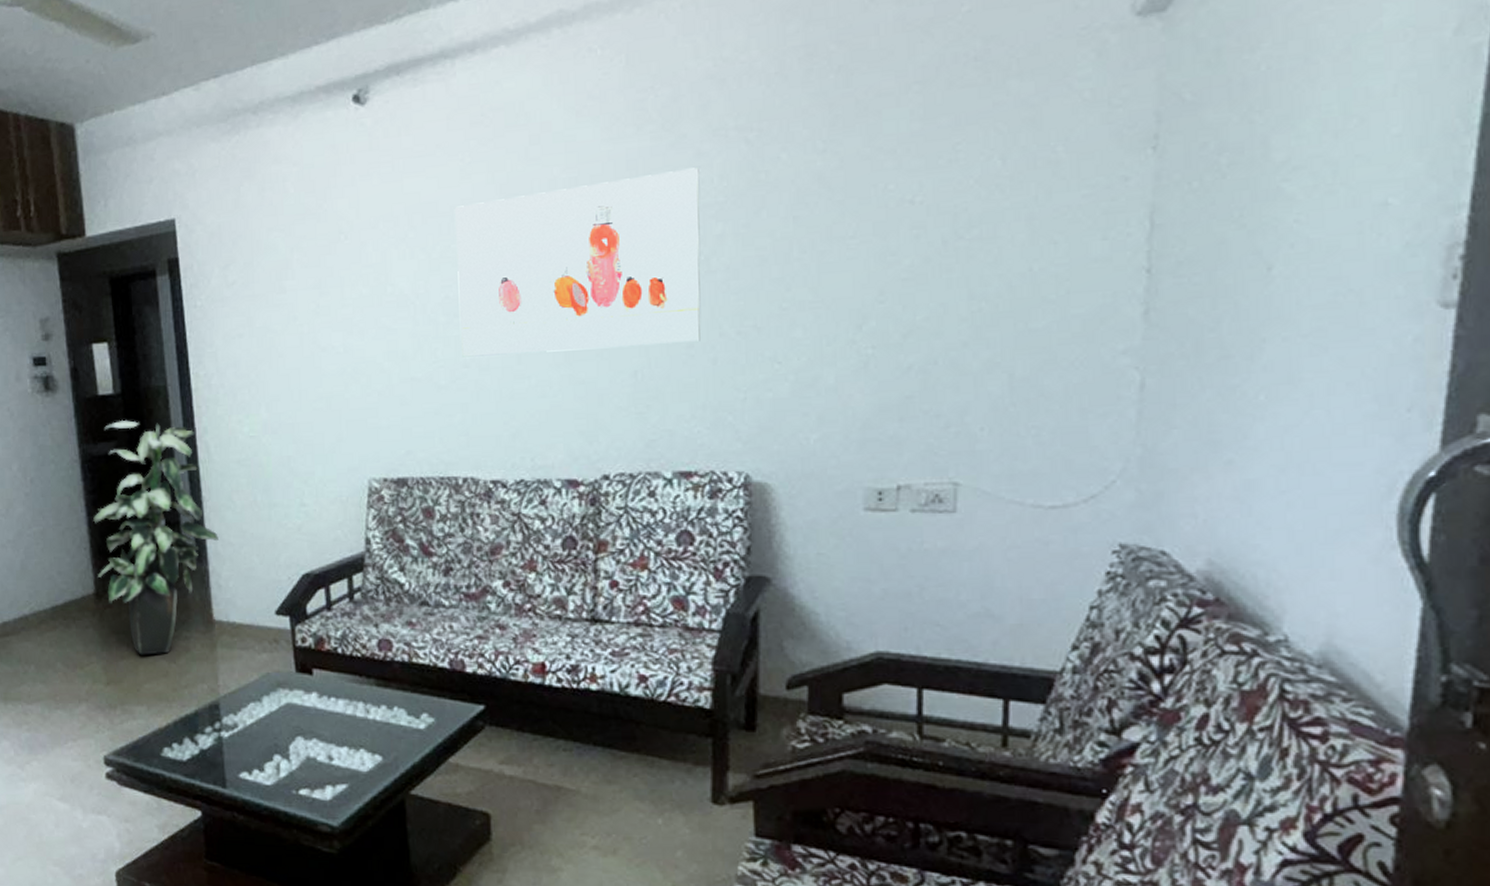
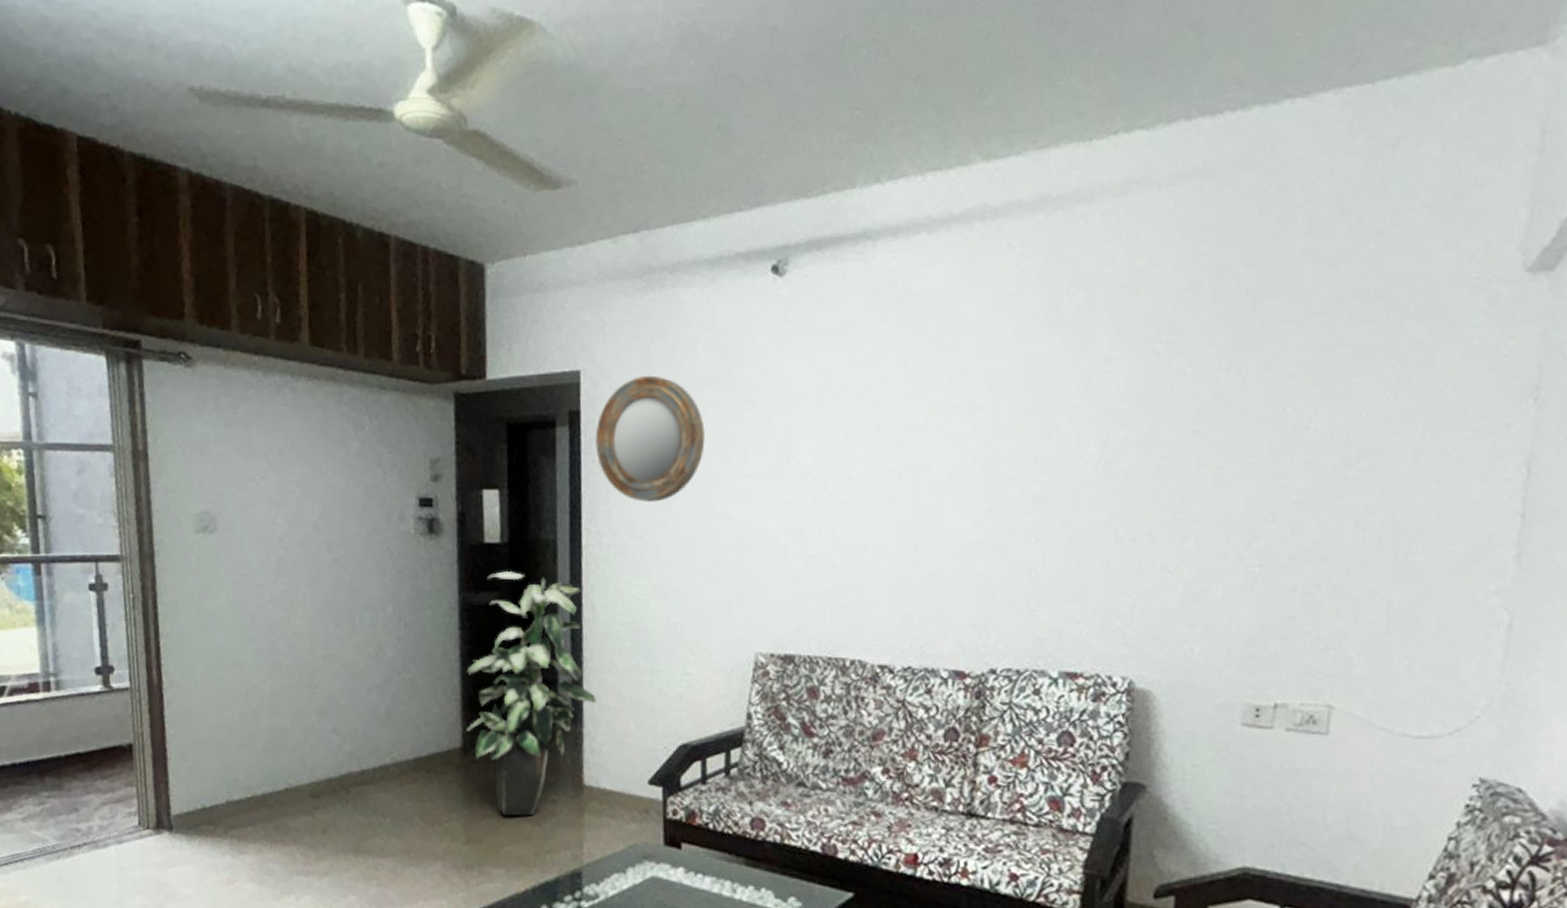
home mirror: none [195,216,302,342] -> present [595,375,706,503]
wall art: present [454,167,701,359] -> none [859,373,1107,544]

